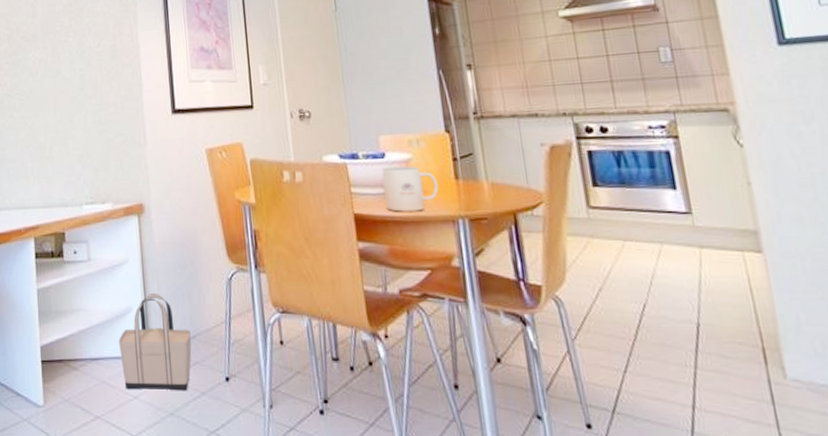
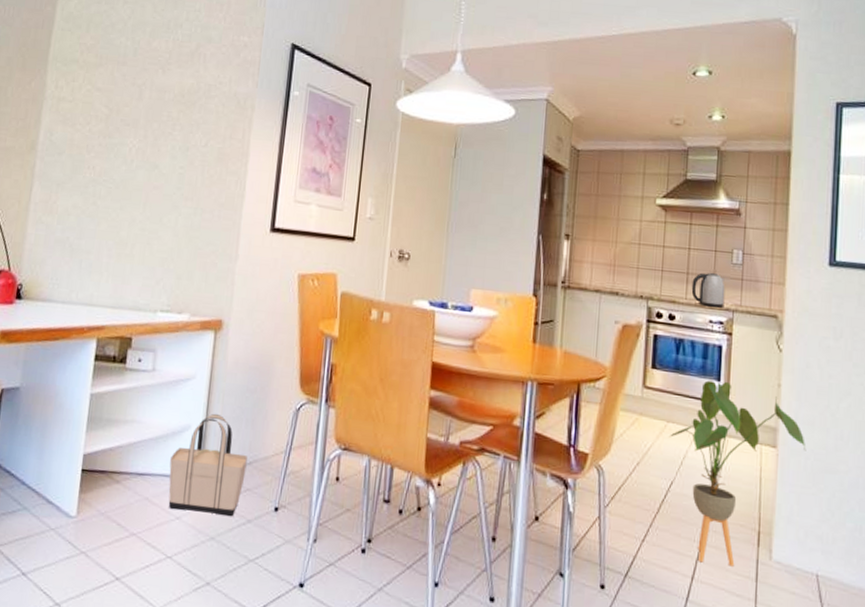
mug: present [381,165,439,212] -> none [463,320,517,369]
kettle: none [618,75,663,112] -> present [691,272,725,308]
house plant: none [629,188,801,390] -> present [668,380,807,567]

